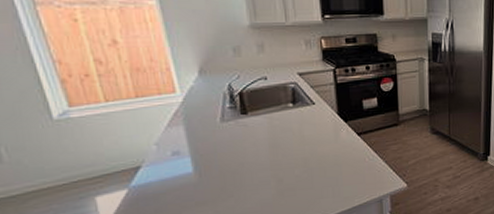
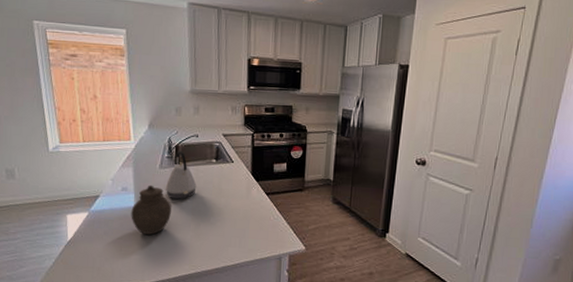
jar: none [189,143,245,203] -> present [131,185,172,235]
kettle: none [231,98,273,155] -> present [165,151,197,199]

